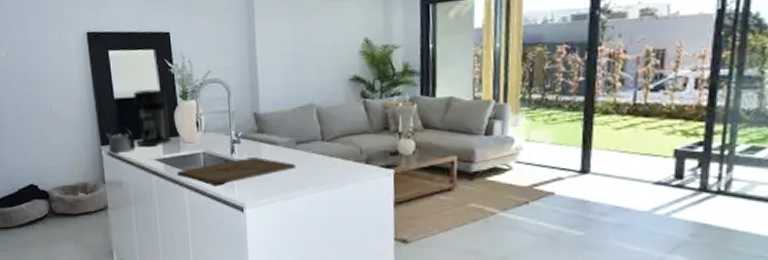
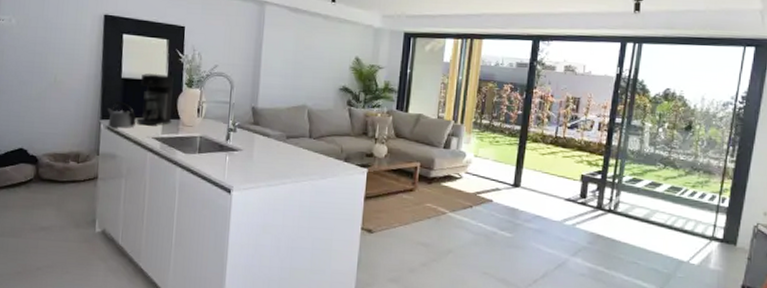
cutting board: present [176,157,296,186] -> none [172,145,284,168]

